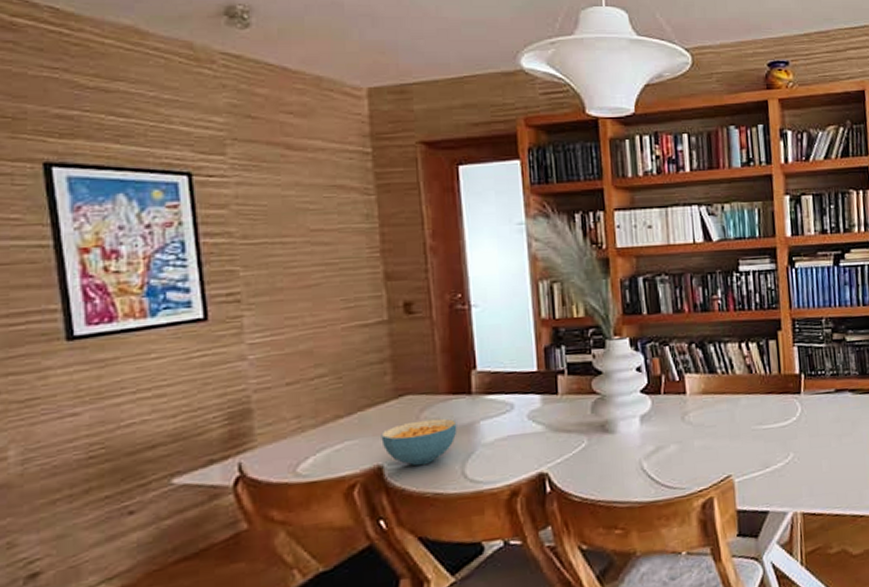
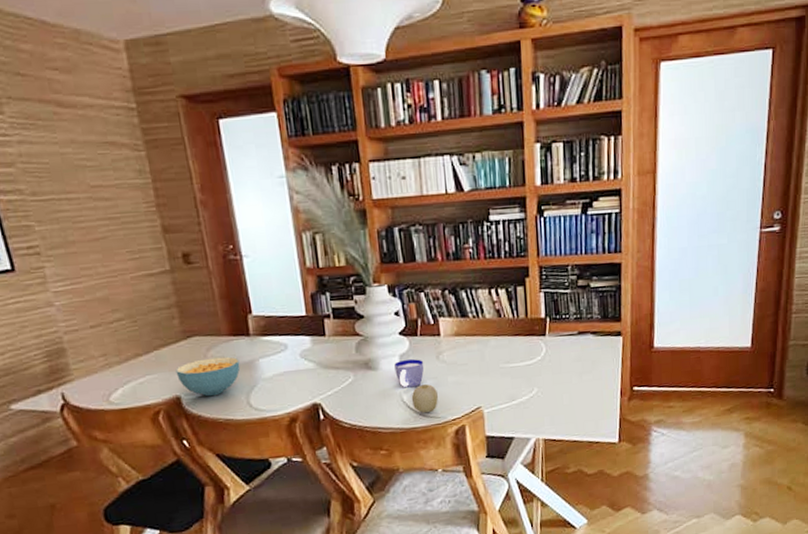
cup: none [634,420,668,454] -> present [394,359,424,388]
fruit: none [652,449,683,484] -> present [411,384,438,413]

